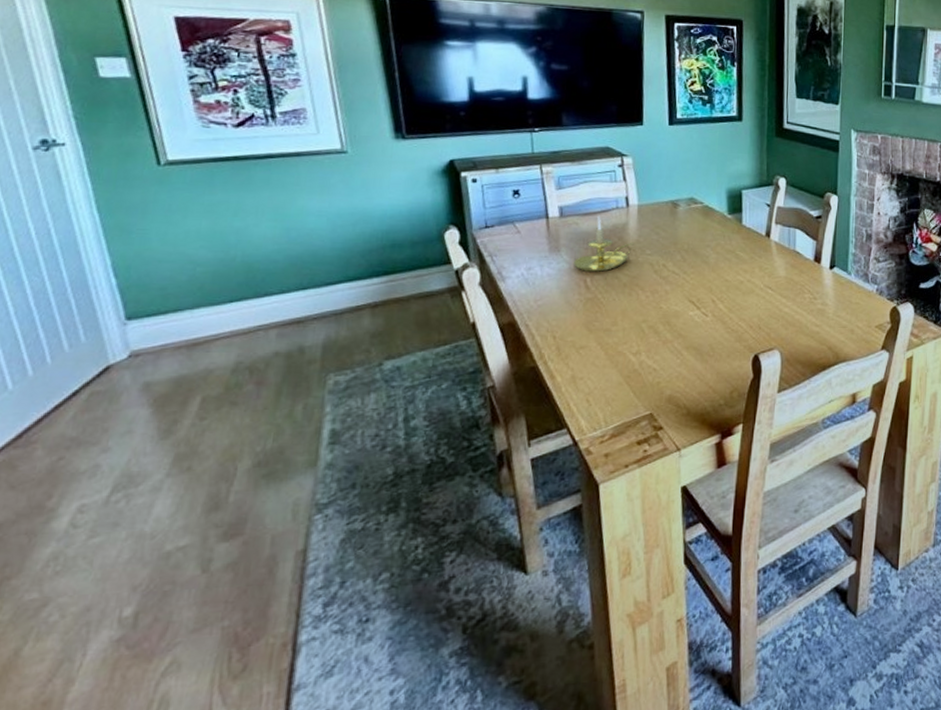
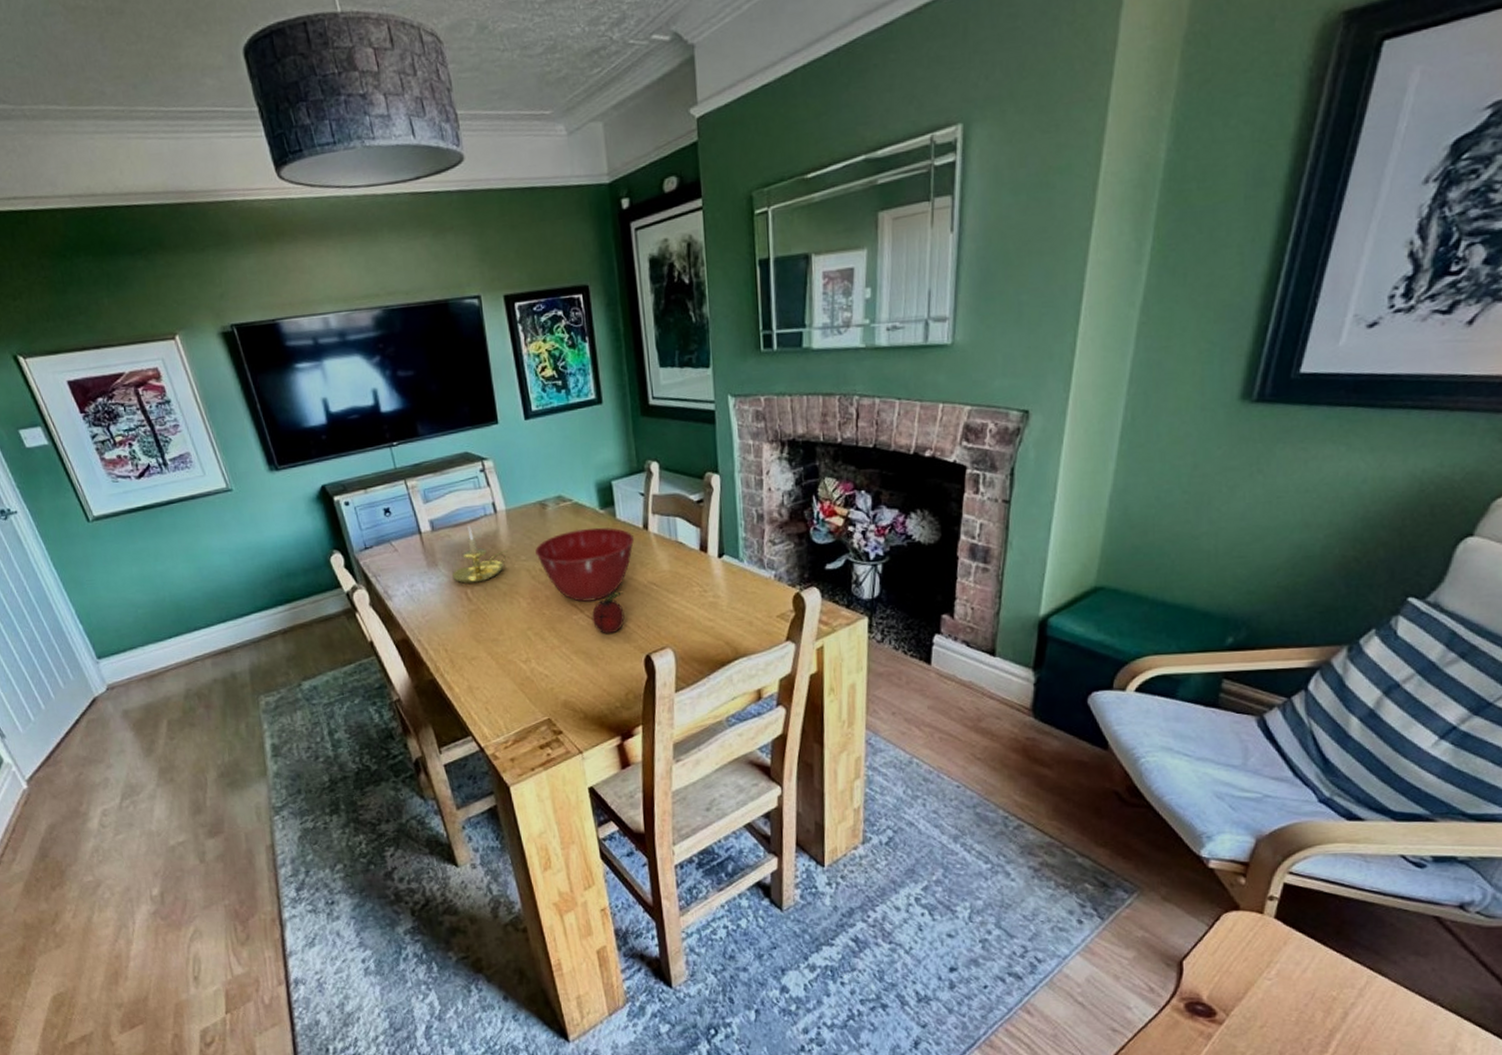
mixing bowl: none [661,230,757,299] -> present [535,527,635,602]
fruit: none [707,292,740,332] -> present [591,591,625,634]

